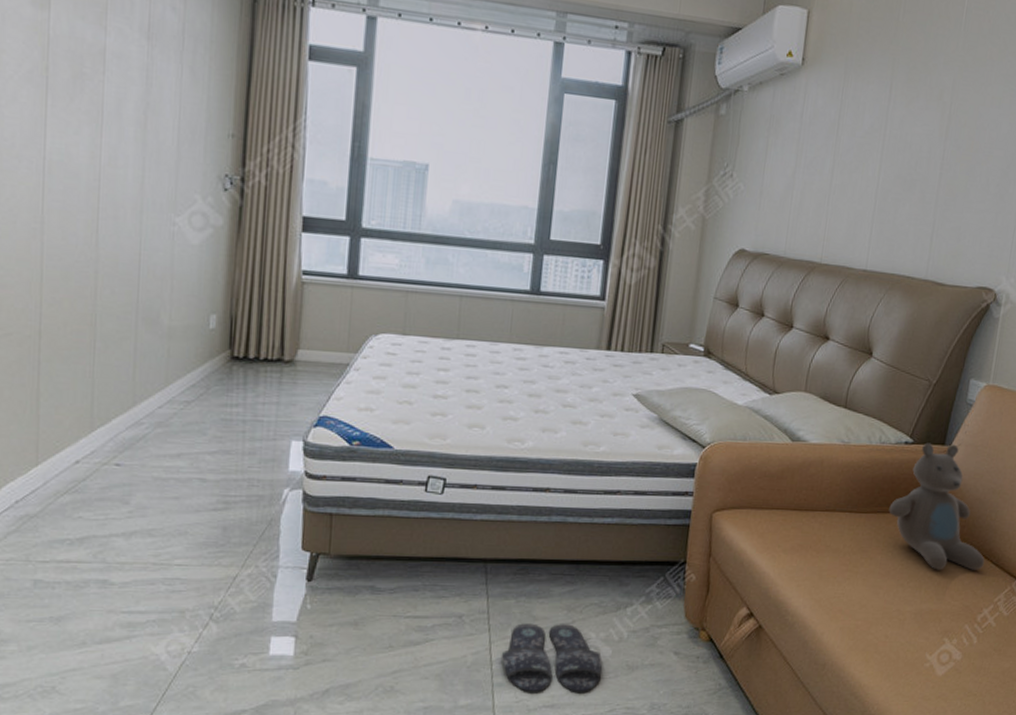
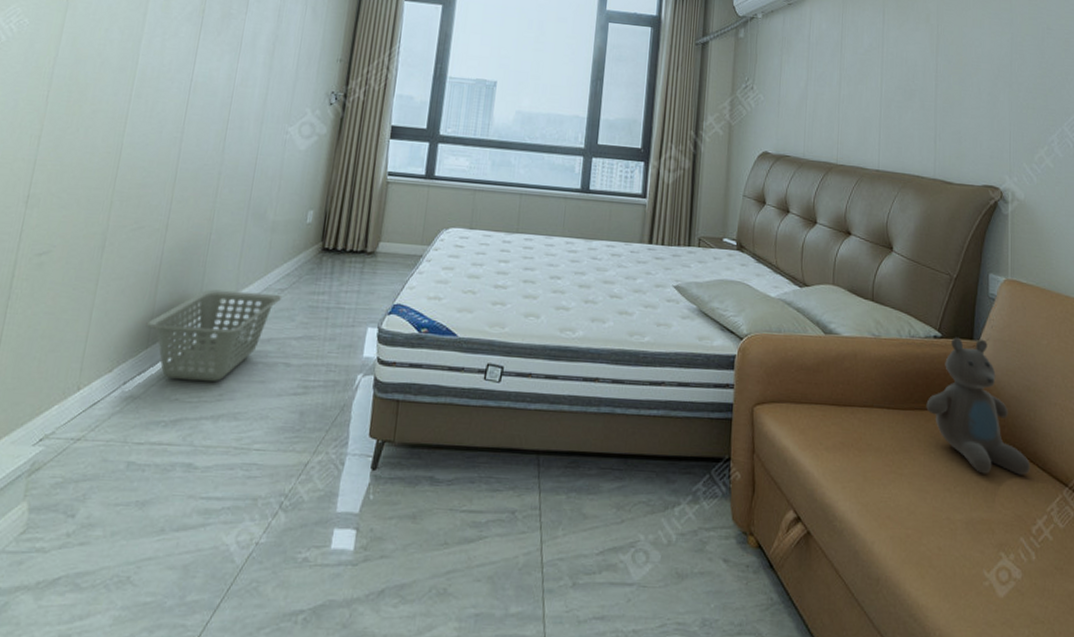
laundry basket: none [32,402,190,499] -> present [146,289,283,382]
slippers: present [501,623,602,694] -> none [552,521,652,604]

